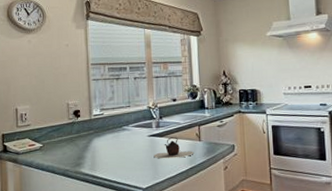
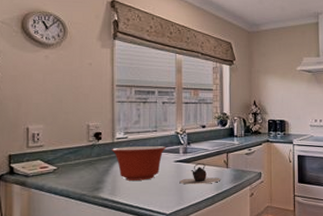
mixing bowl: none [89,121,140,156] -> present [111,146,166,181]

